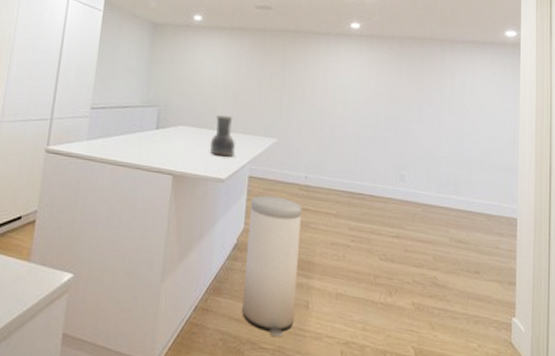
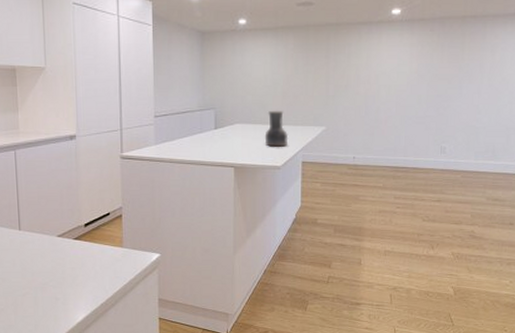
pedal bin: present [242,195,302,338] -> none [304,176,351,289]

